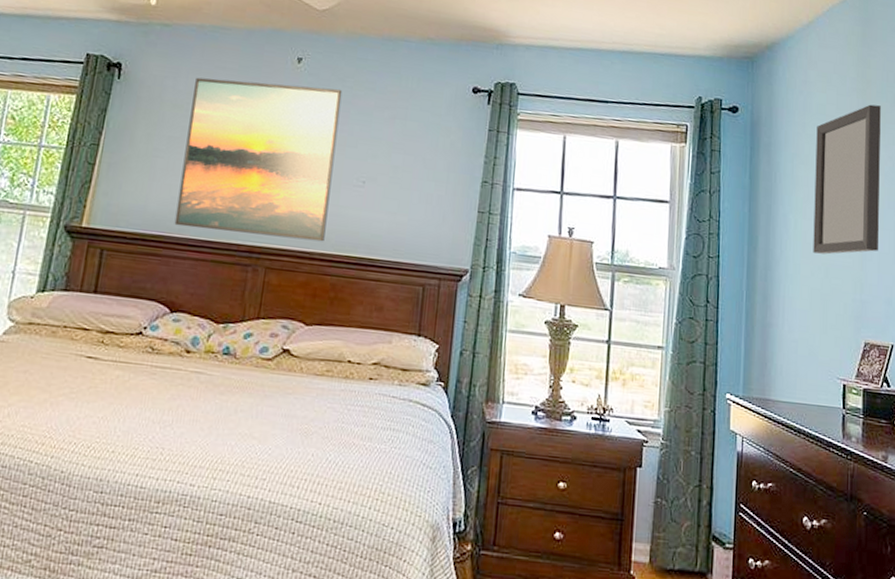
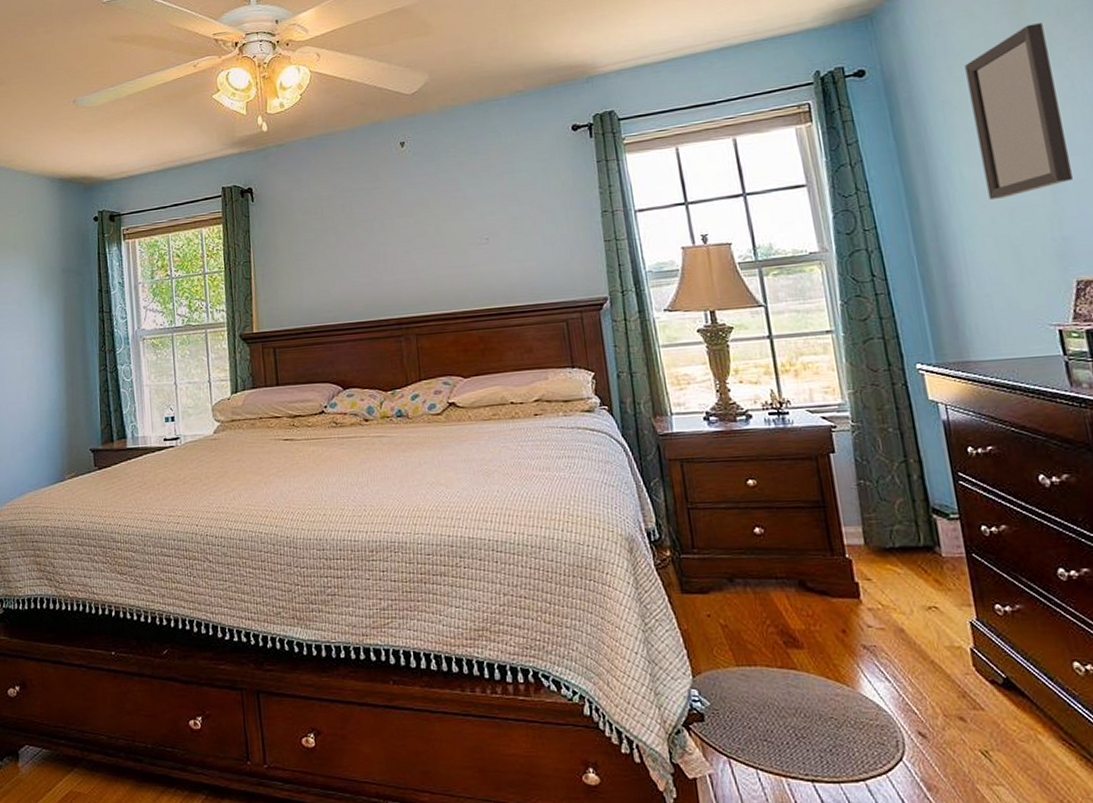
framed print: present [174,77,343,242] -> none [316,160,463,315]

